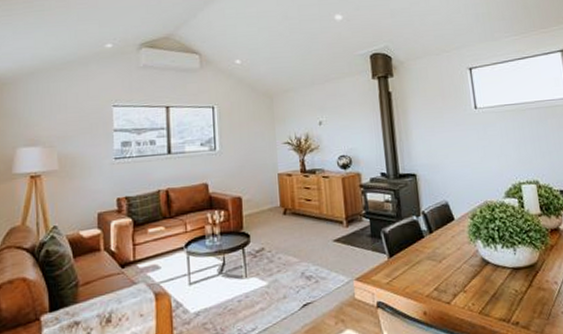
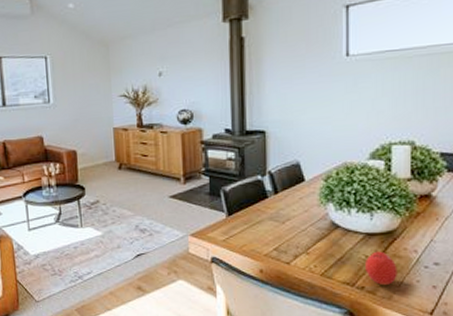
fruit: none [516,283,545,320] -> present [365,250,398,286]

